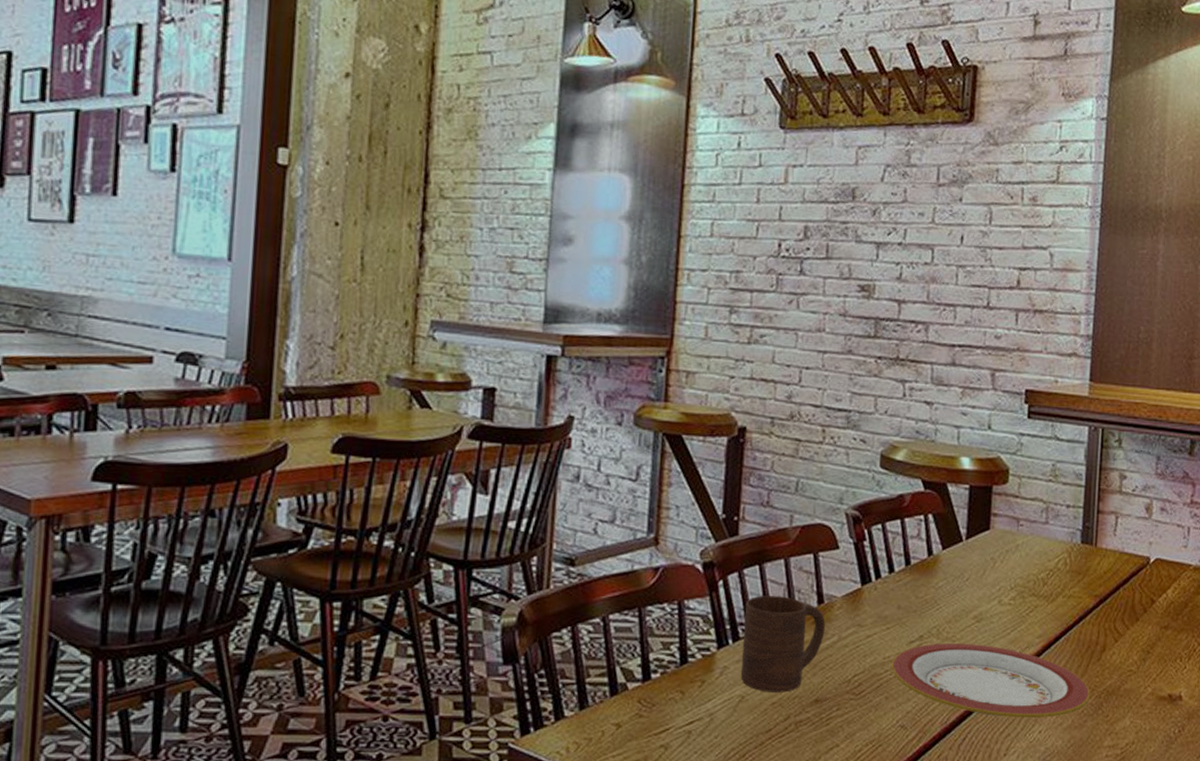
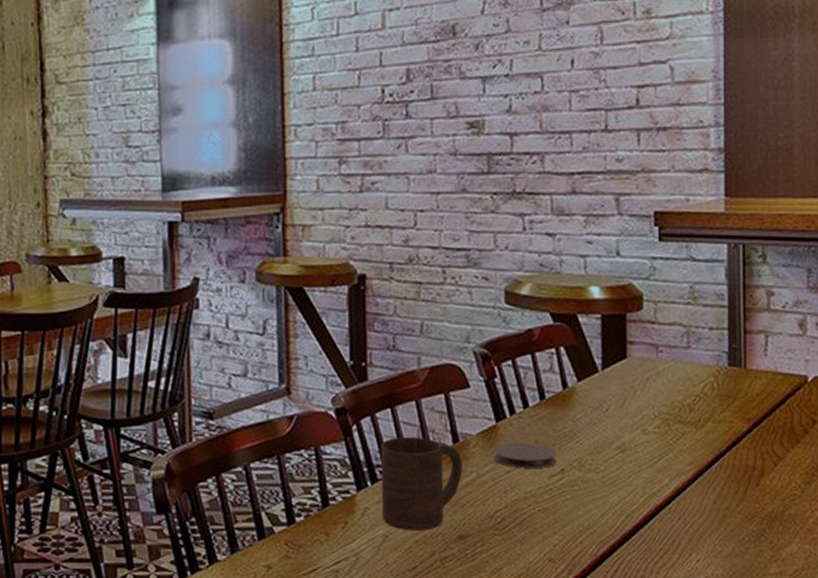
coaster: none [857,606,917,634] -> present [494,442,557,469]
plate: present [891,643,1090,719] -> none [533,474,751,548]

